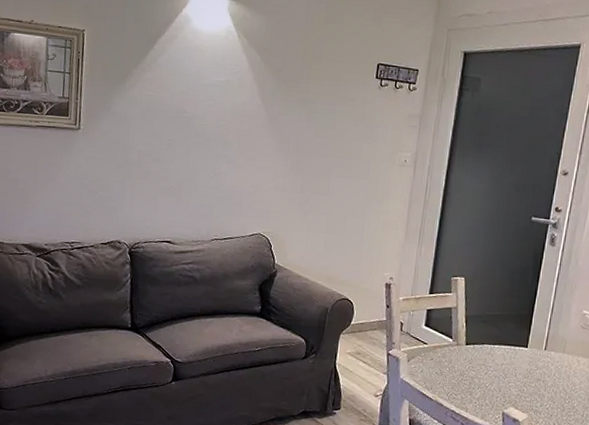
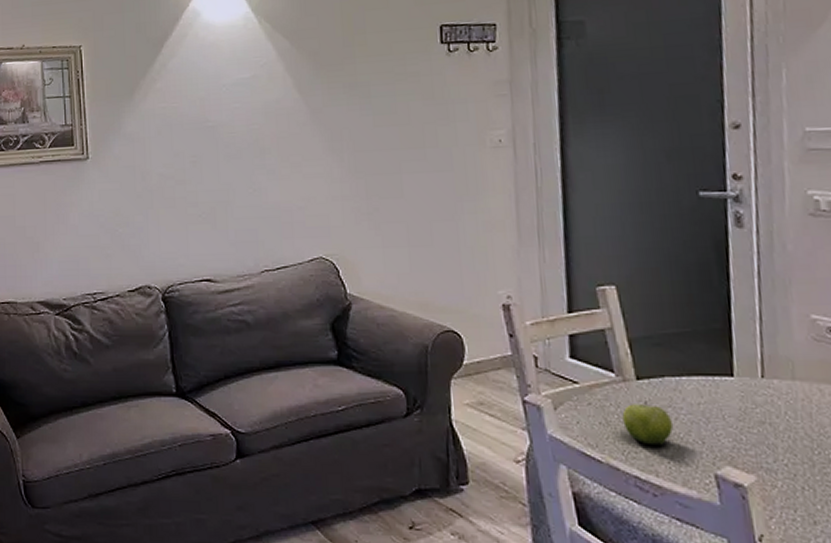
fruit: none [451,360,483,391] -> present [622,401,673,446]

